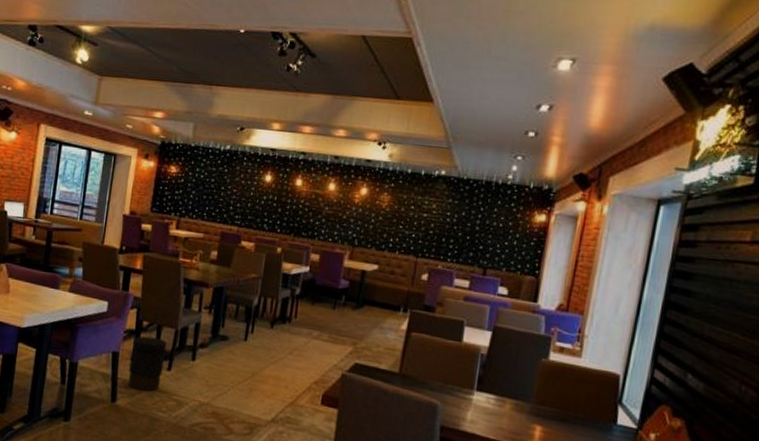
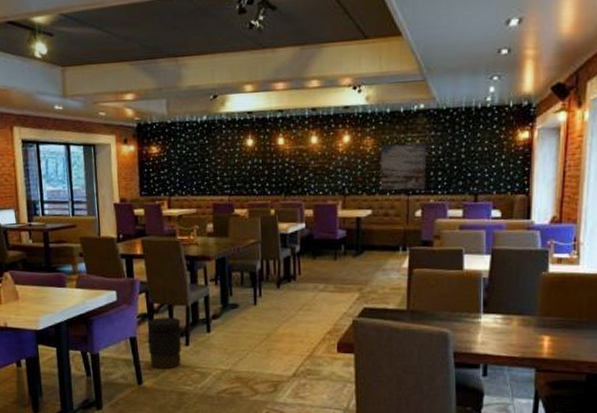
wall art: none [390,203,443,255] -> present [380,143,427,191]

